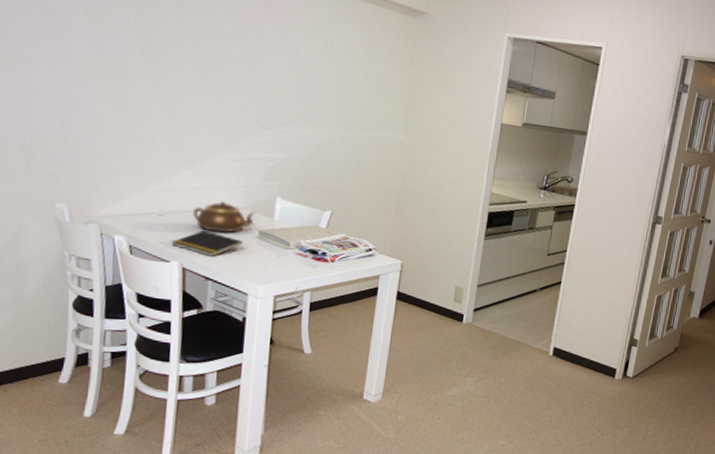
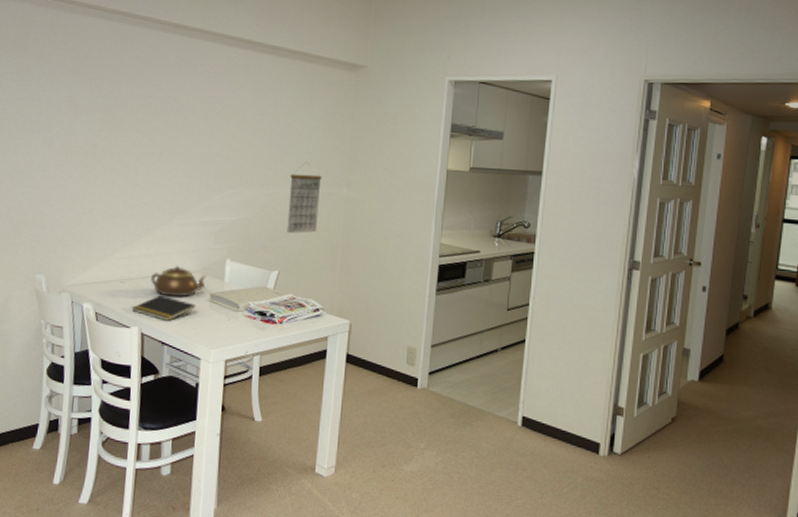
calendar: none [341,107,379,176] -> present [287,164,322,234]

